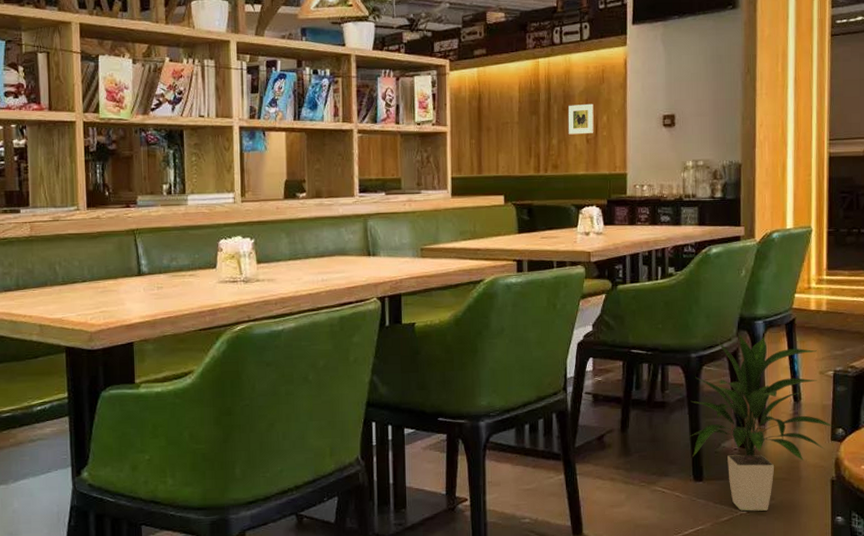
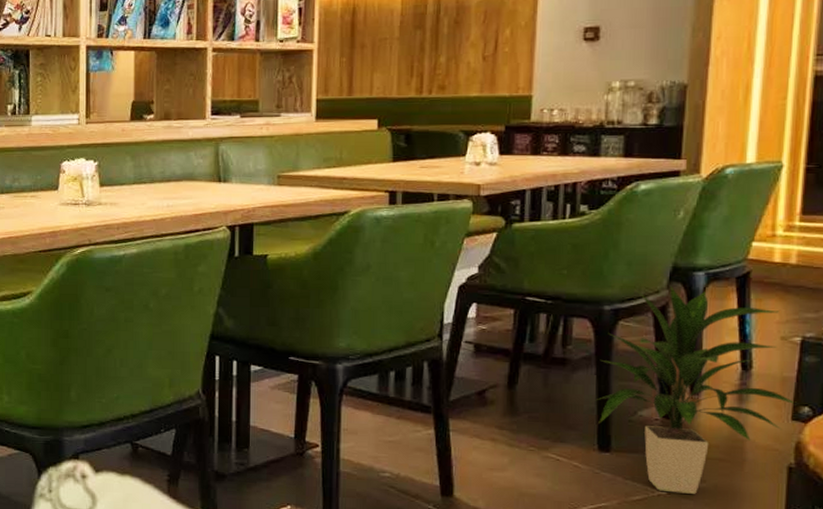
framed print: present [568,103,594,135] -> none [460,15,494,52]

